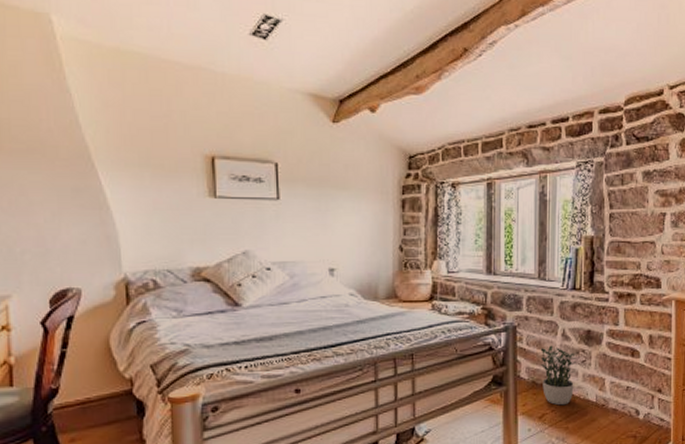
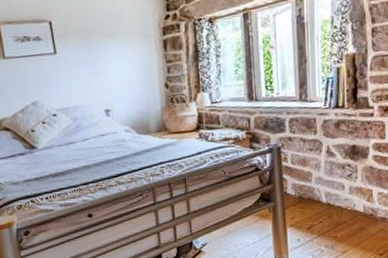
potted plant: present [539,345,578,406] -> none [304,162,344,217]

